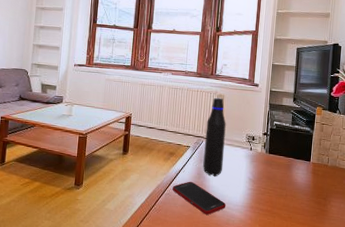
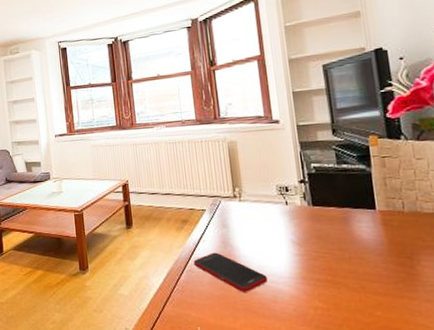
water bottle: present [203,97,226,177] -> none [220,145,254,244]

